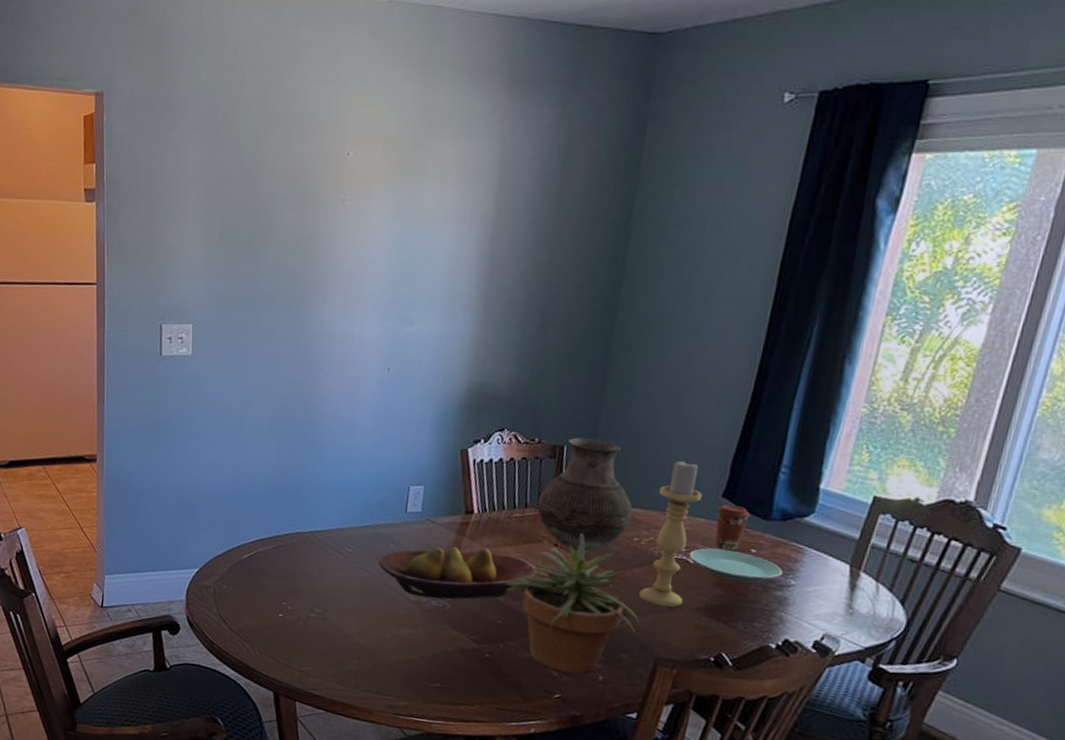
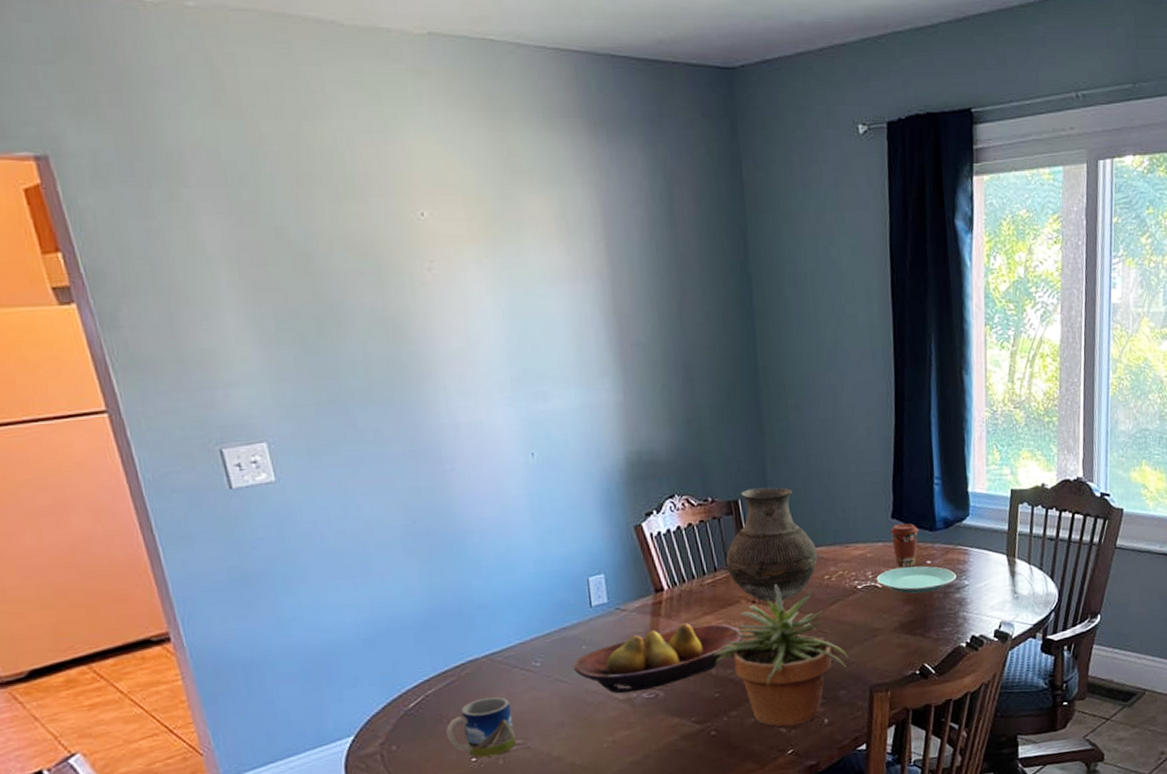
mug: none [265,566,320,618] -> present [446,697,516,758]
candle holder: present [639,459,703,608] -> none [836,489,880,636]

